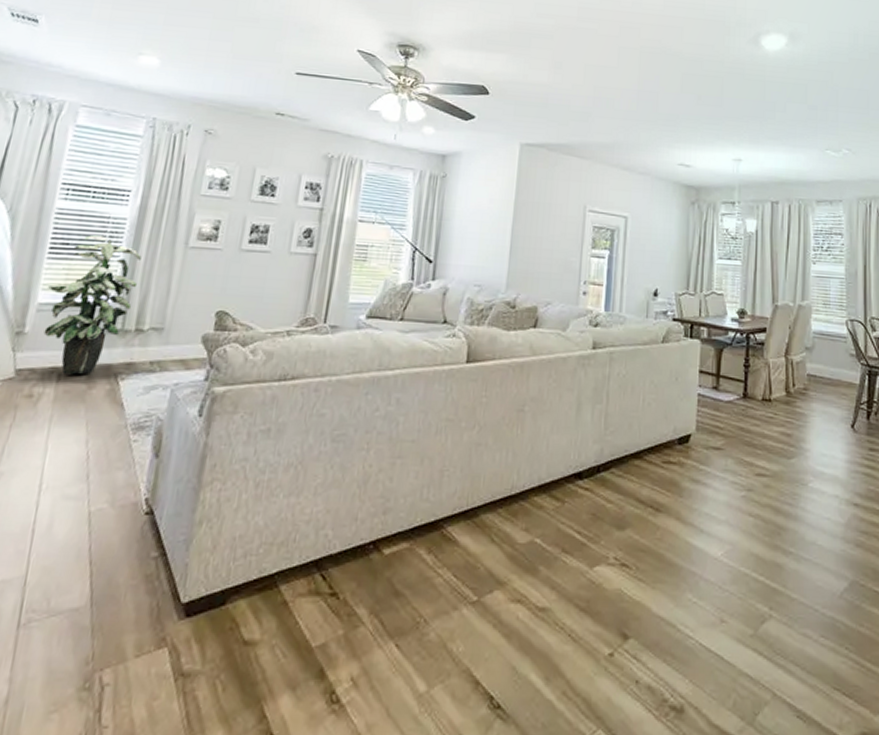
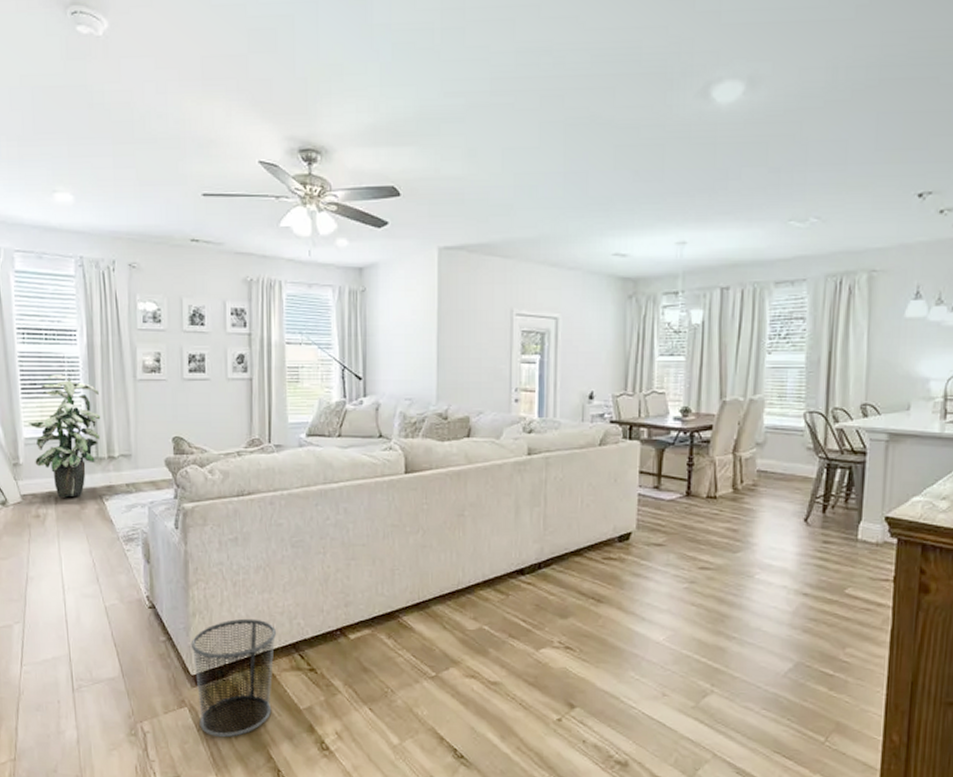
waste bin: none [179,528,299,690] -> present [190,618,277,738]

